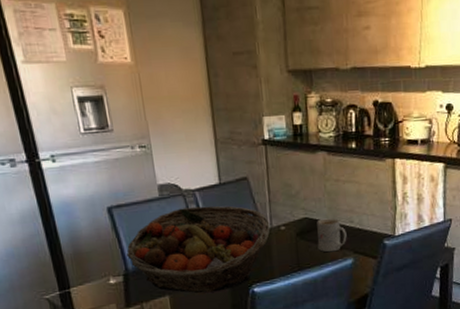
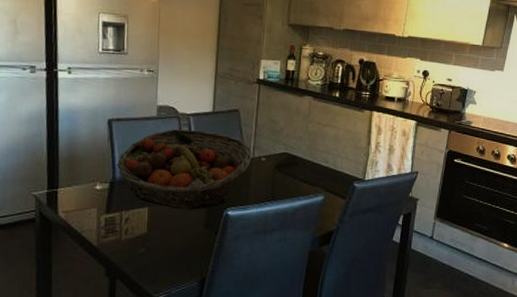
mug: present [317,218,347,253] -> none [293,156,321,187]

